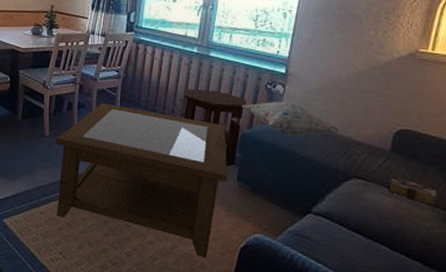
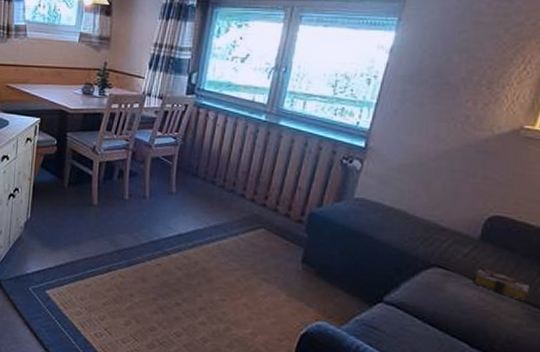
coffee table: present [55,103,227,258] -> none [103,172,293,344]
side table: present [183,89,246,167] -> none [245,161,318,248]
decorative pillow: present [241,101,341,135] -> none [311,178,424,218]

